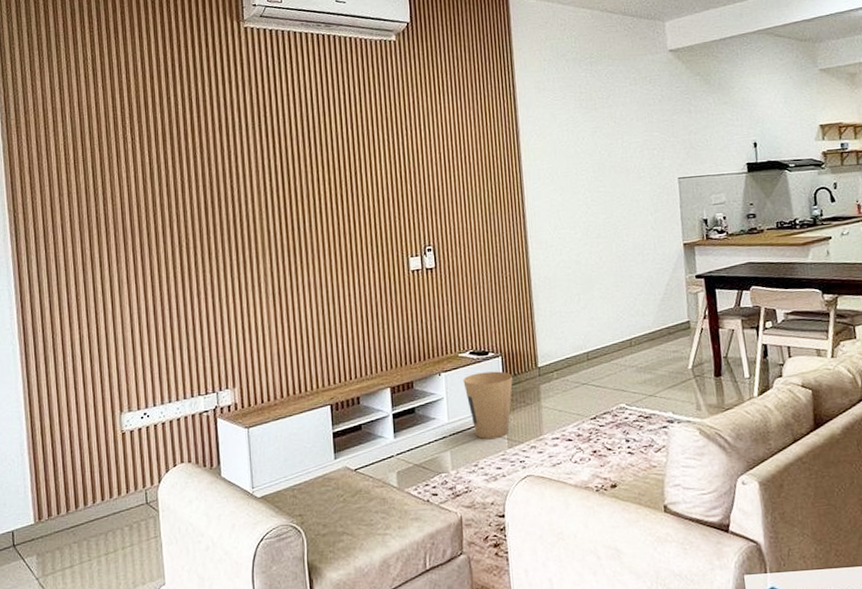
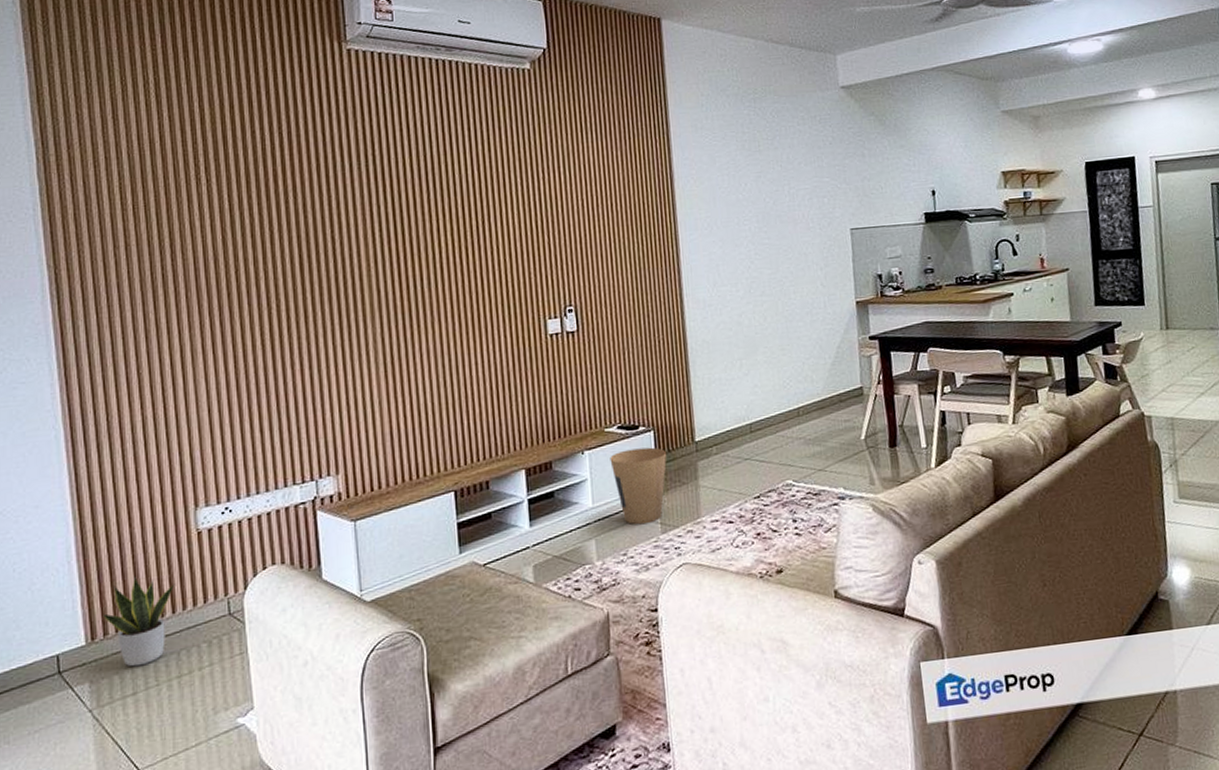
potted plant: none [48,468,104,544] -> present [103,576,175,667]

